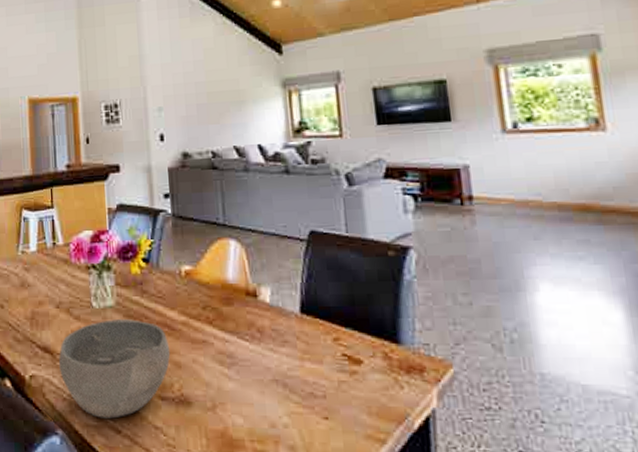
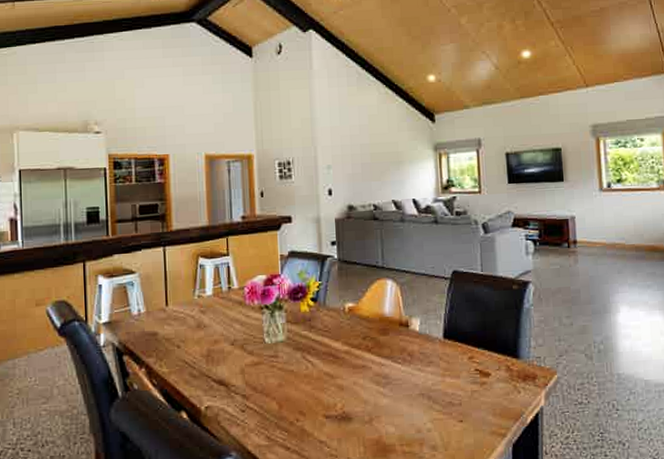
bowl: present [59,319,171,419] -> none [233,351,335,439]

